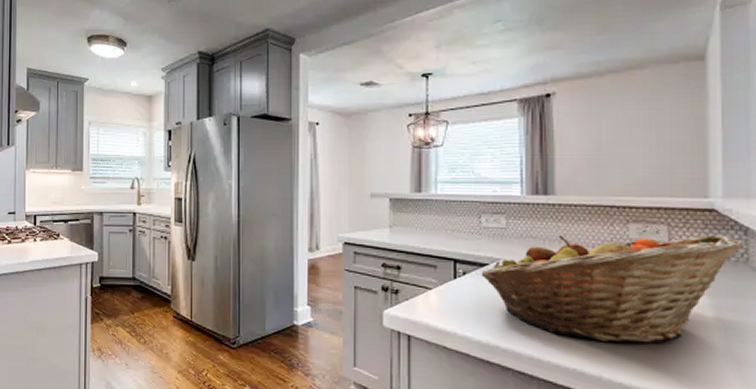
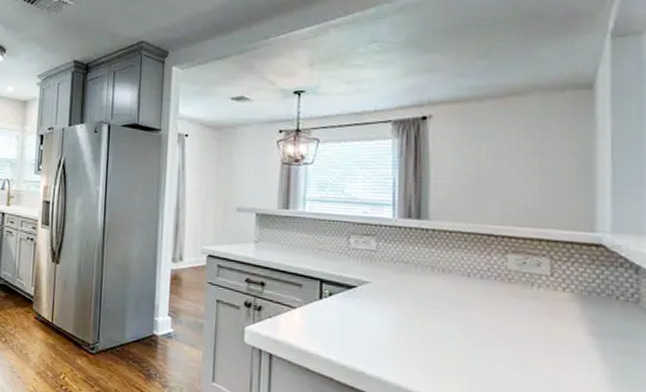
fruit basket: present [481,235,743,344] -> none [348,262,634,383]

